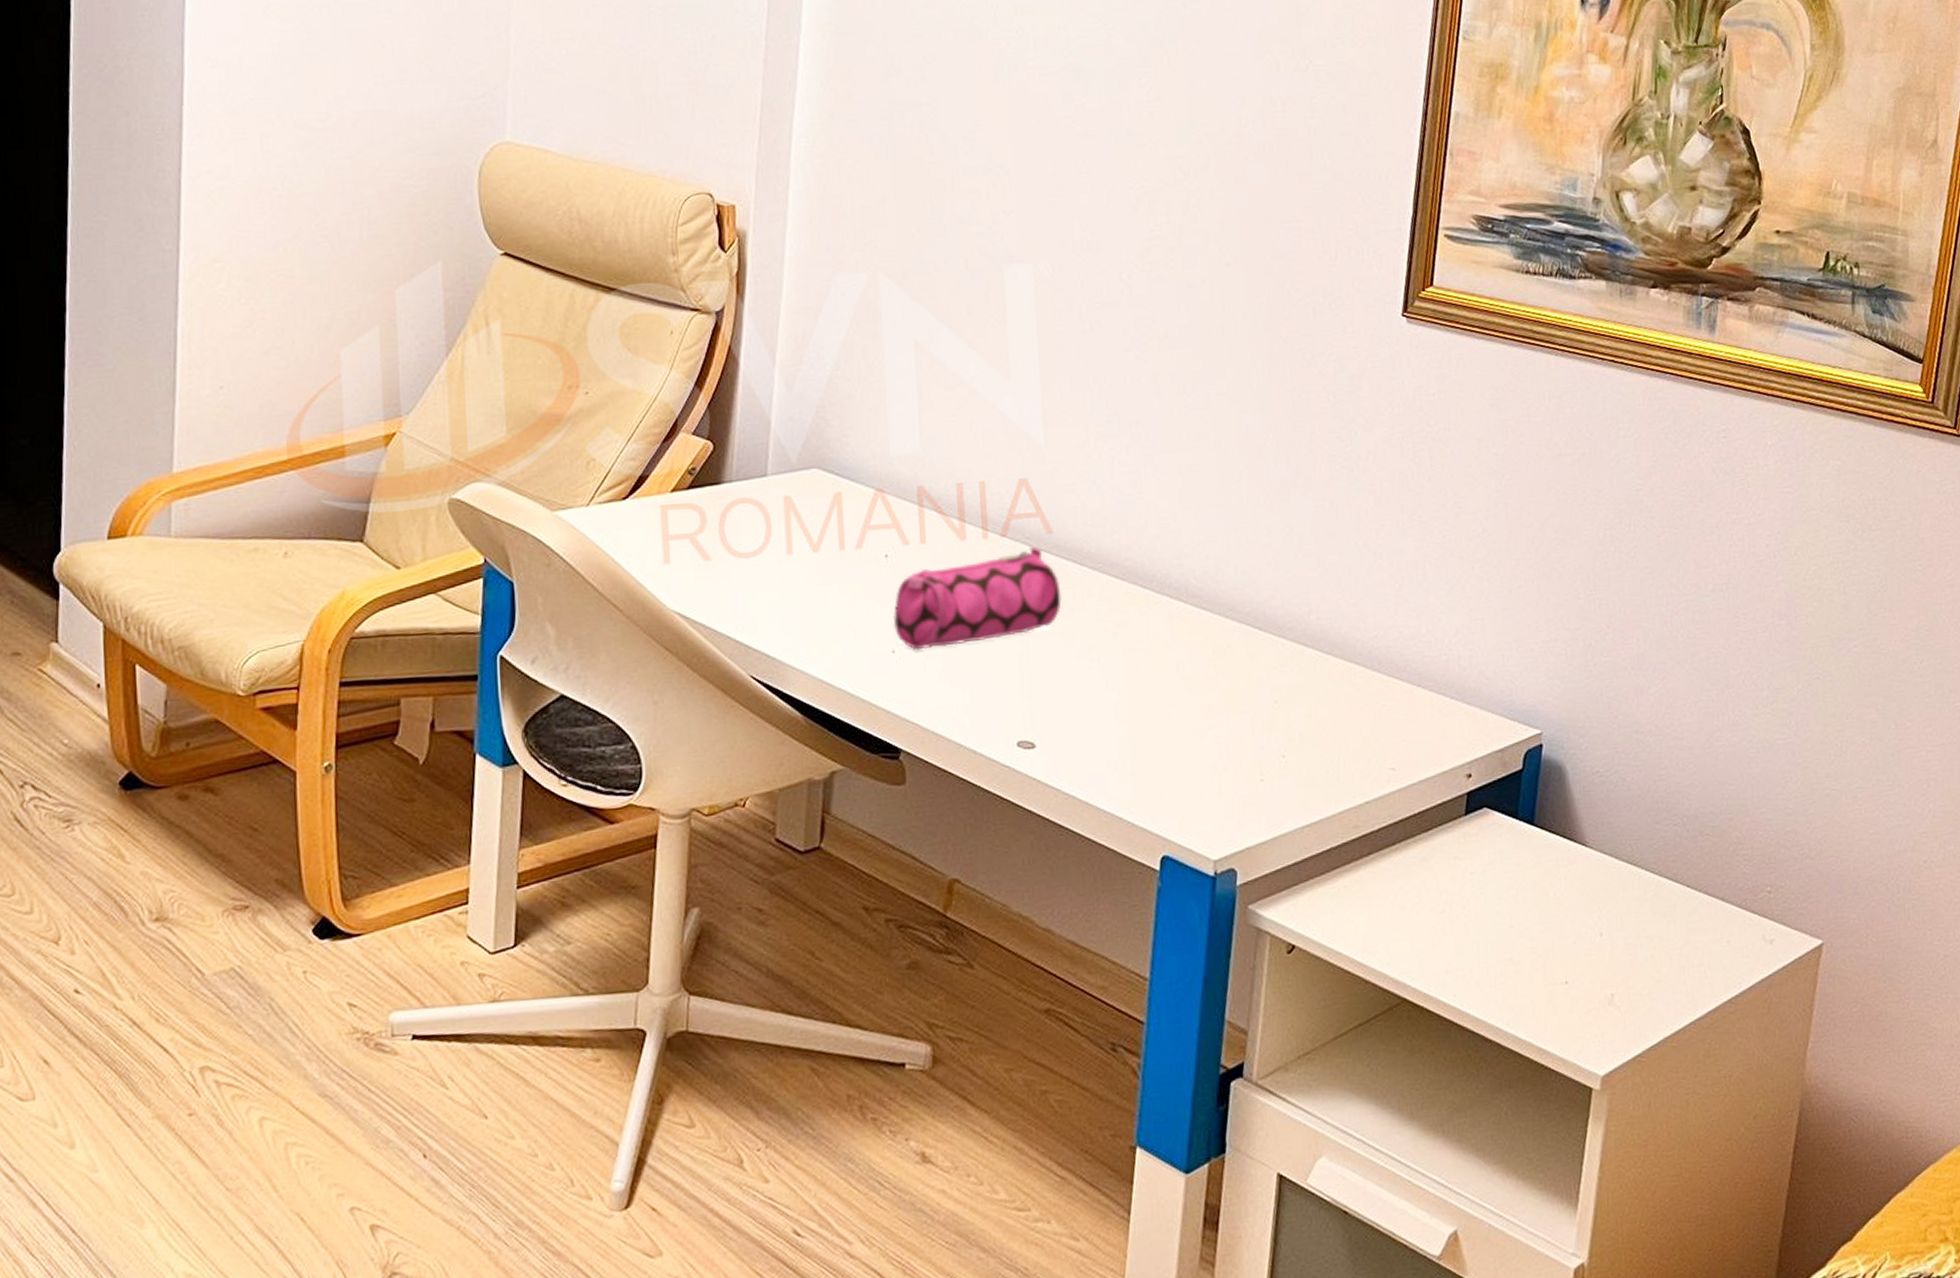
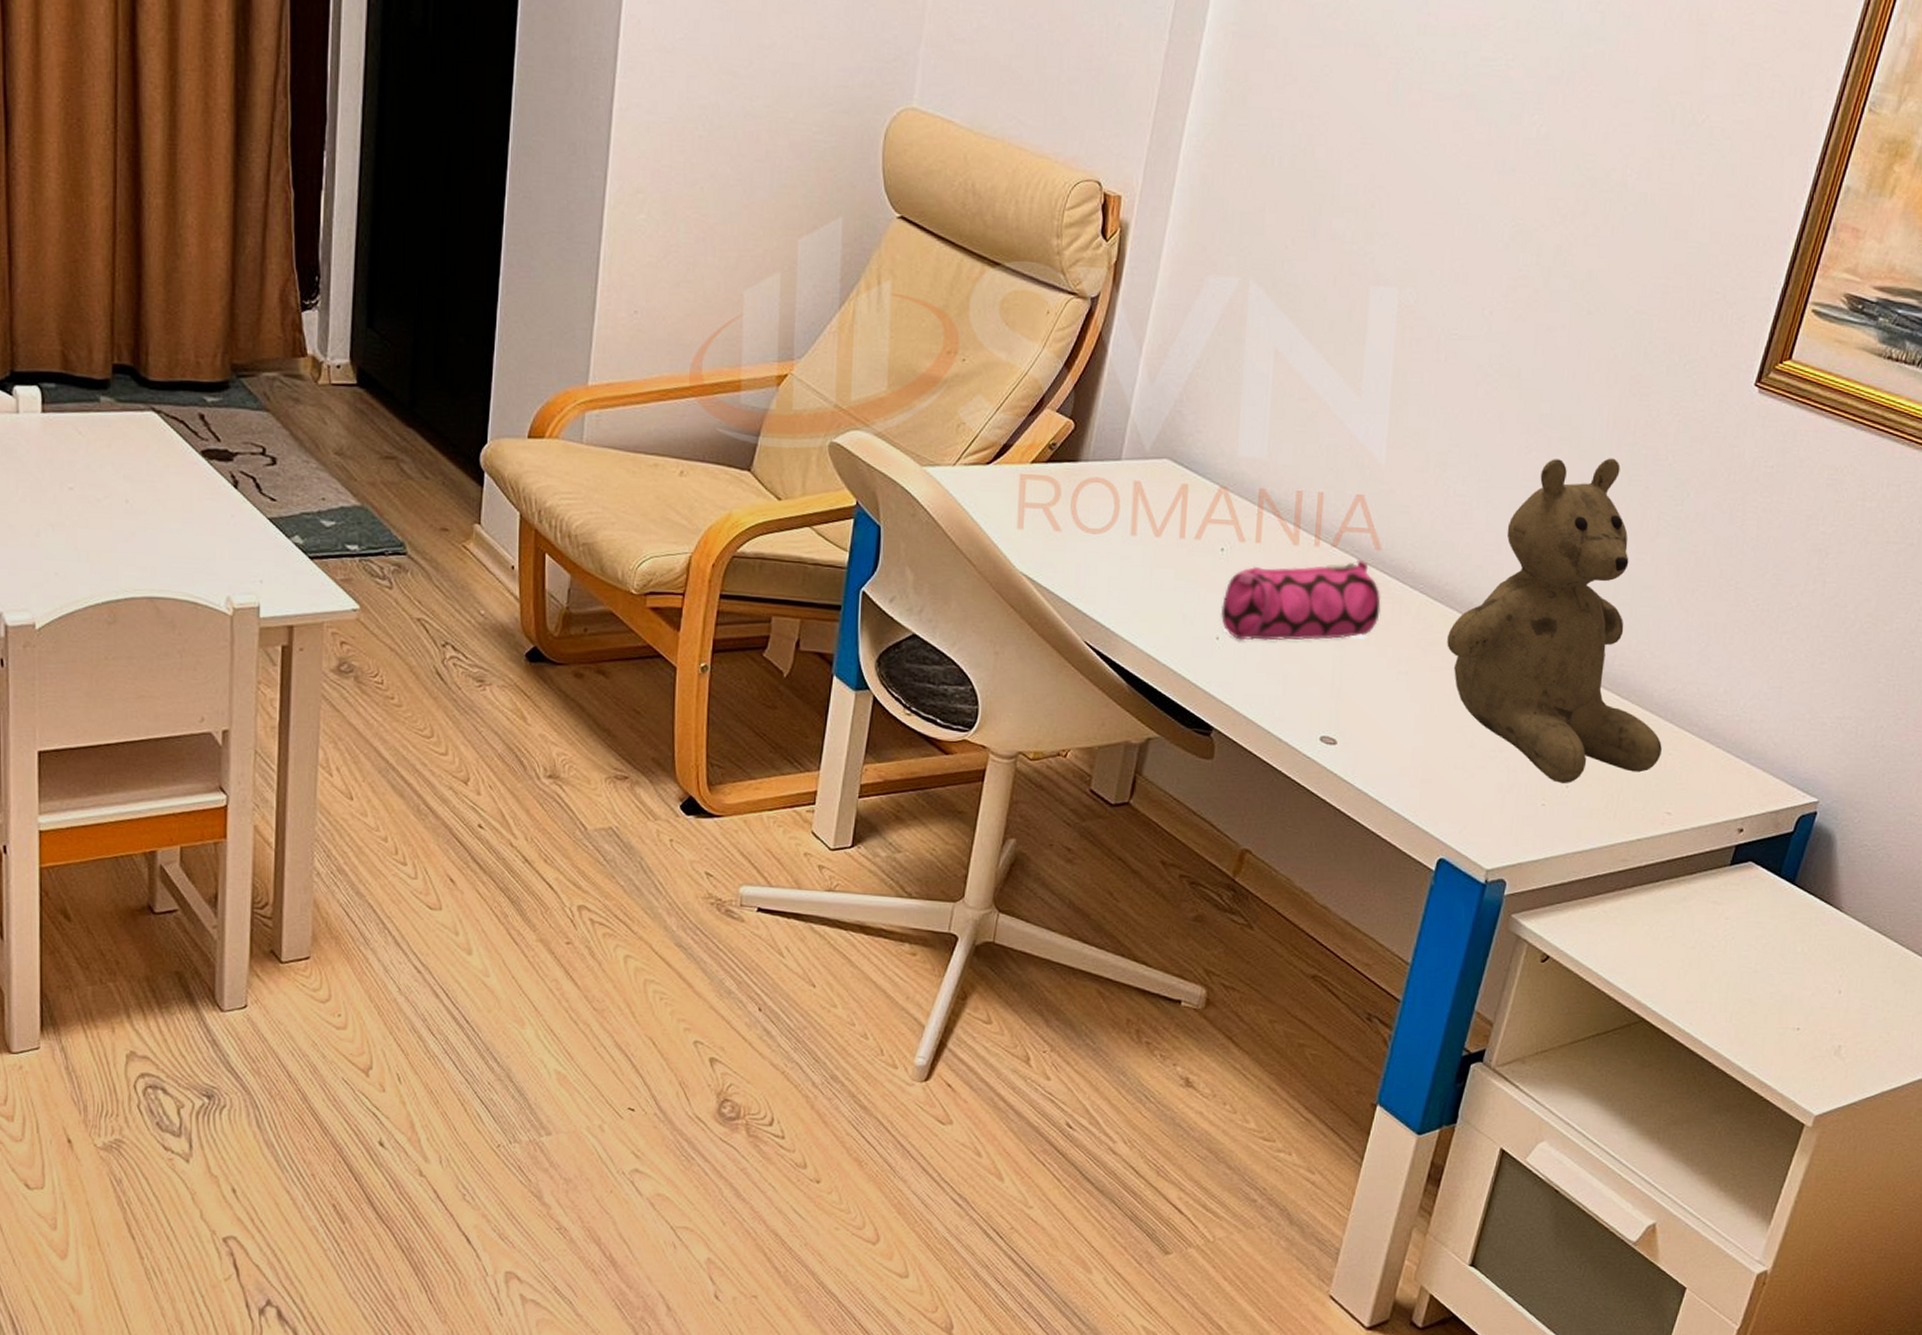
teddy bear: none [1135,407,1374,754] -> present [1447,458,1662,783]

